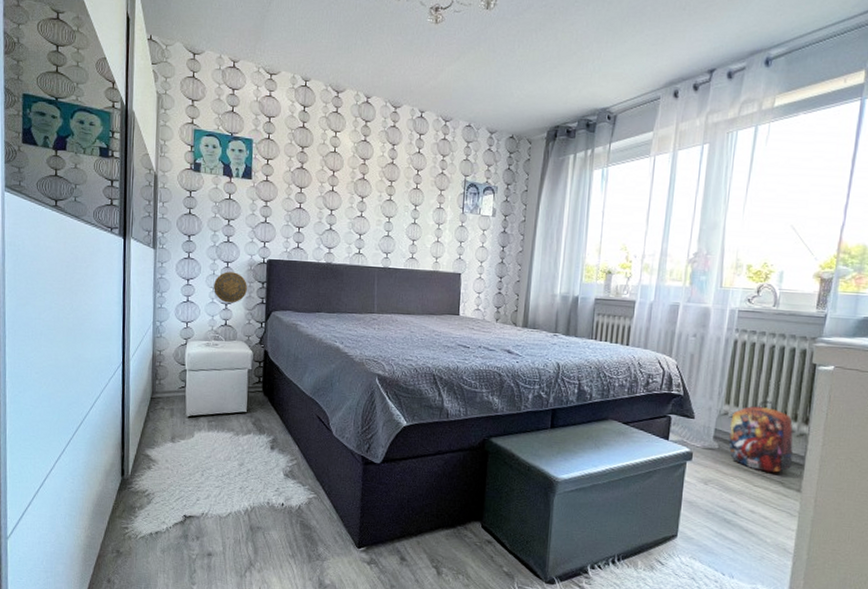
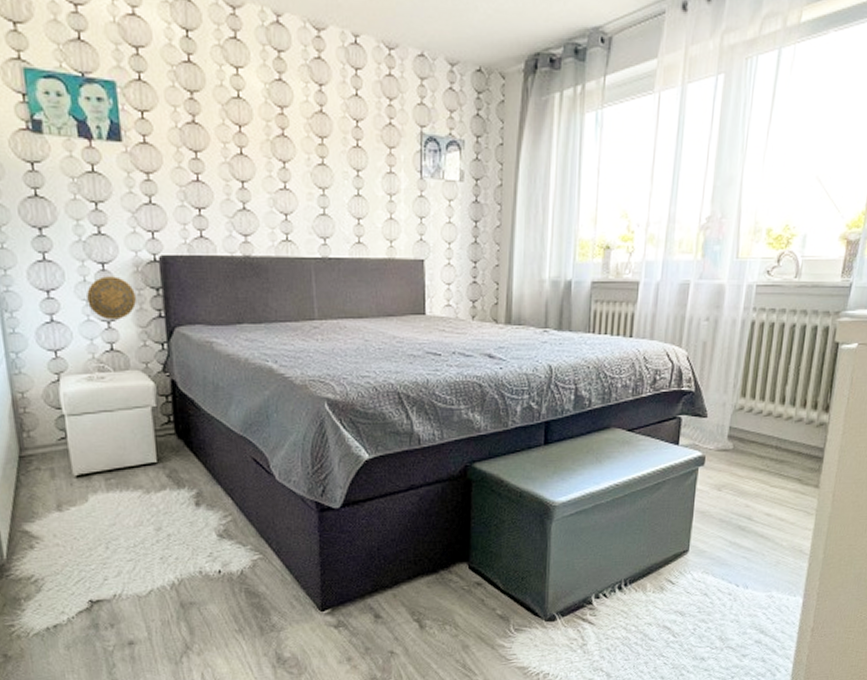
backpack: present [728,401,793,473] -> none [744,389,813,470]

